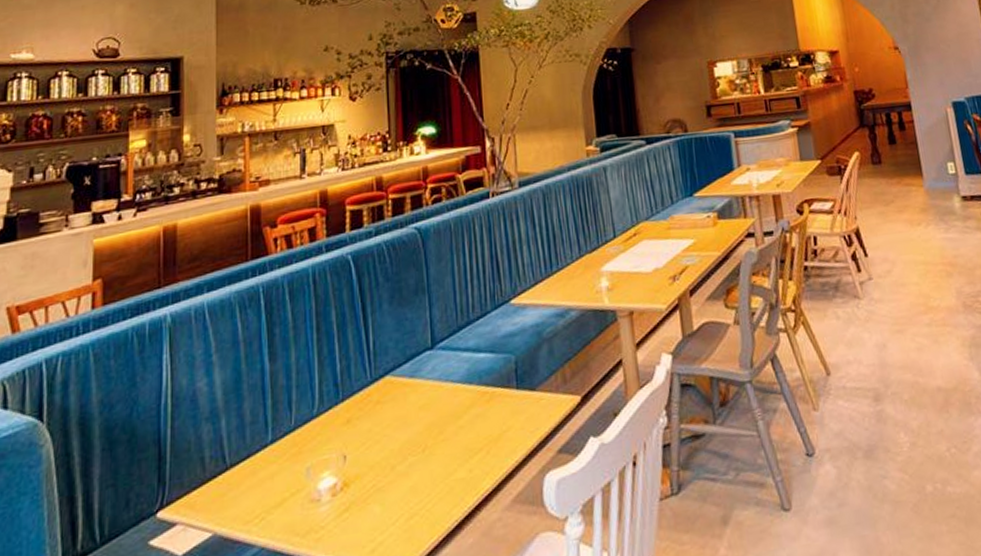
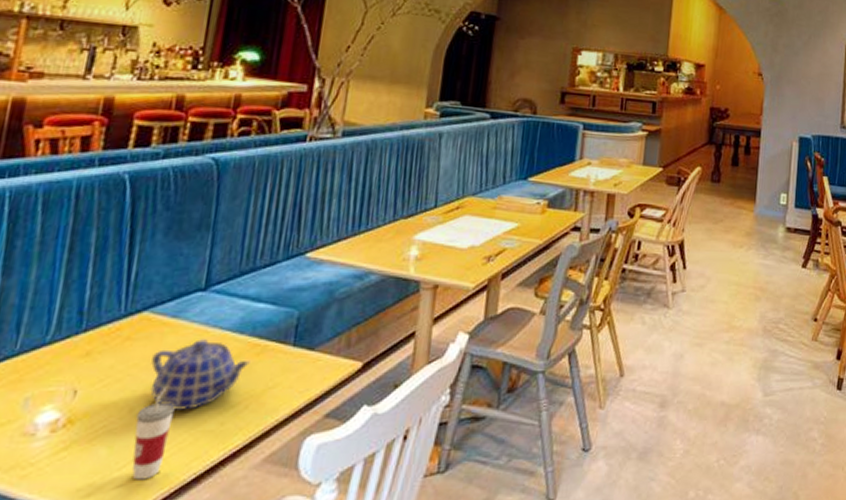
cup: none [398,444,429,533] -> present [131,388,175,480]
teapot: none [401,394,483,463] -> present [150,339,250,410]

